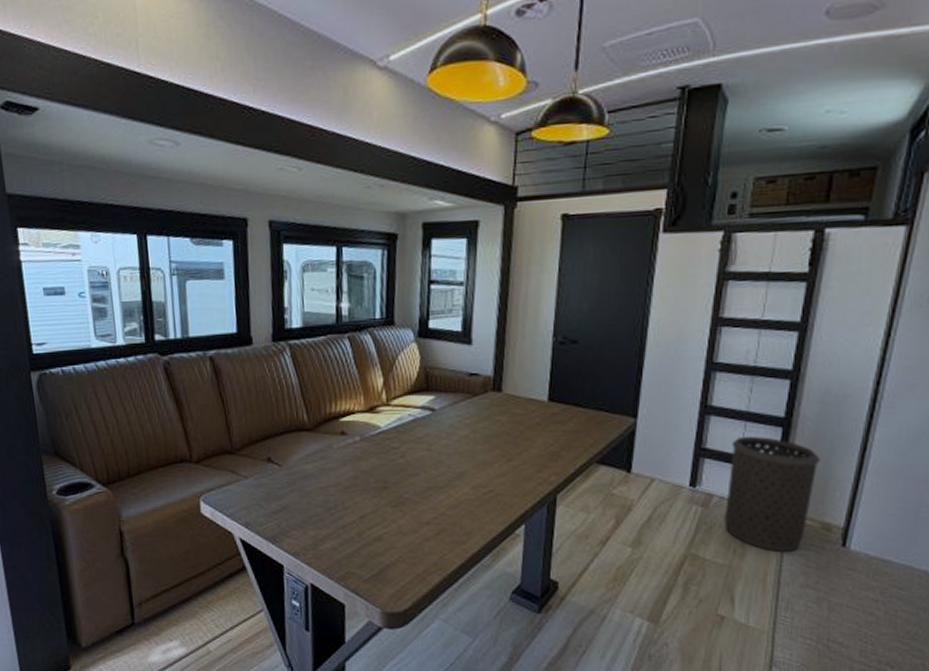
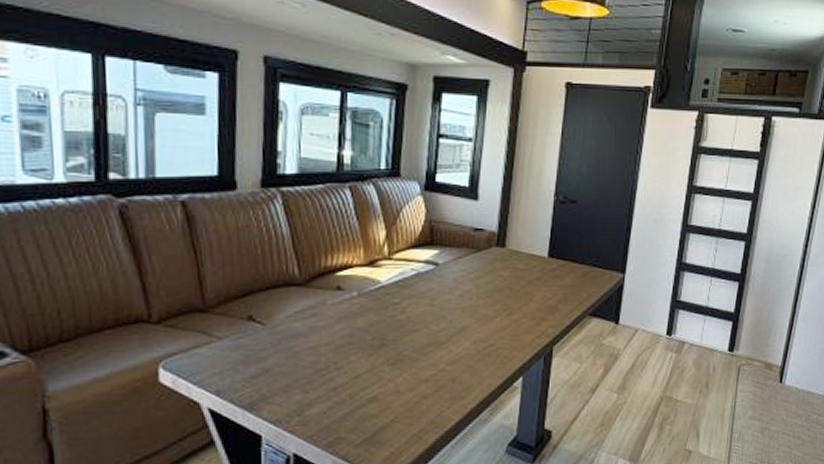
laundry basket: present [725,436,821,552] -> none [694,289,766,390]

